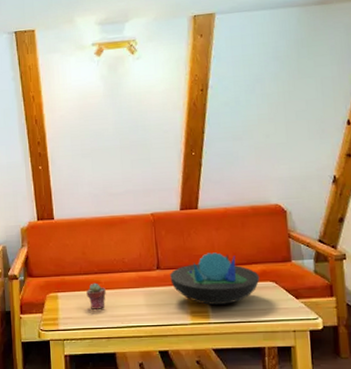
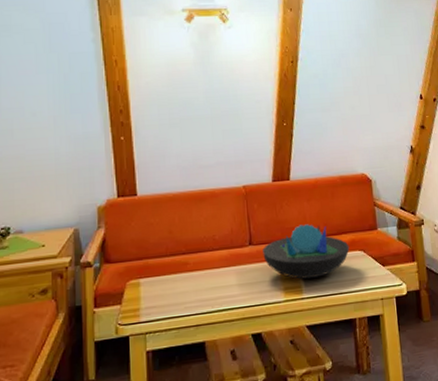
potted succulent: present [86,282,106,309] -> none [173,264,195,295]

